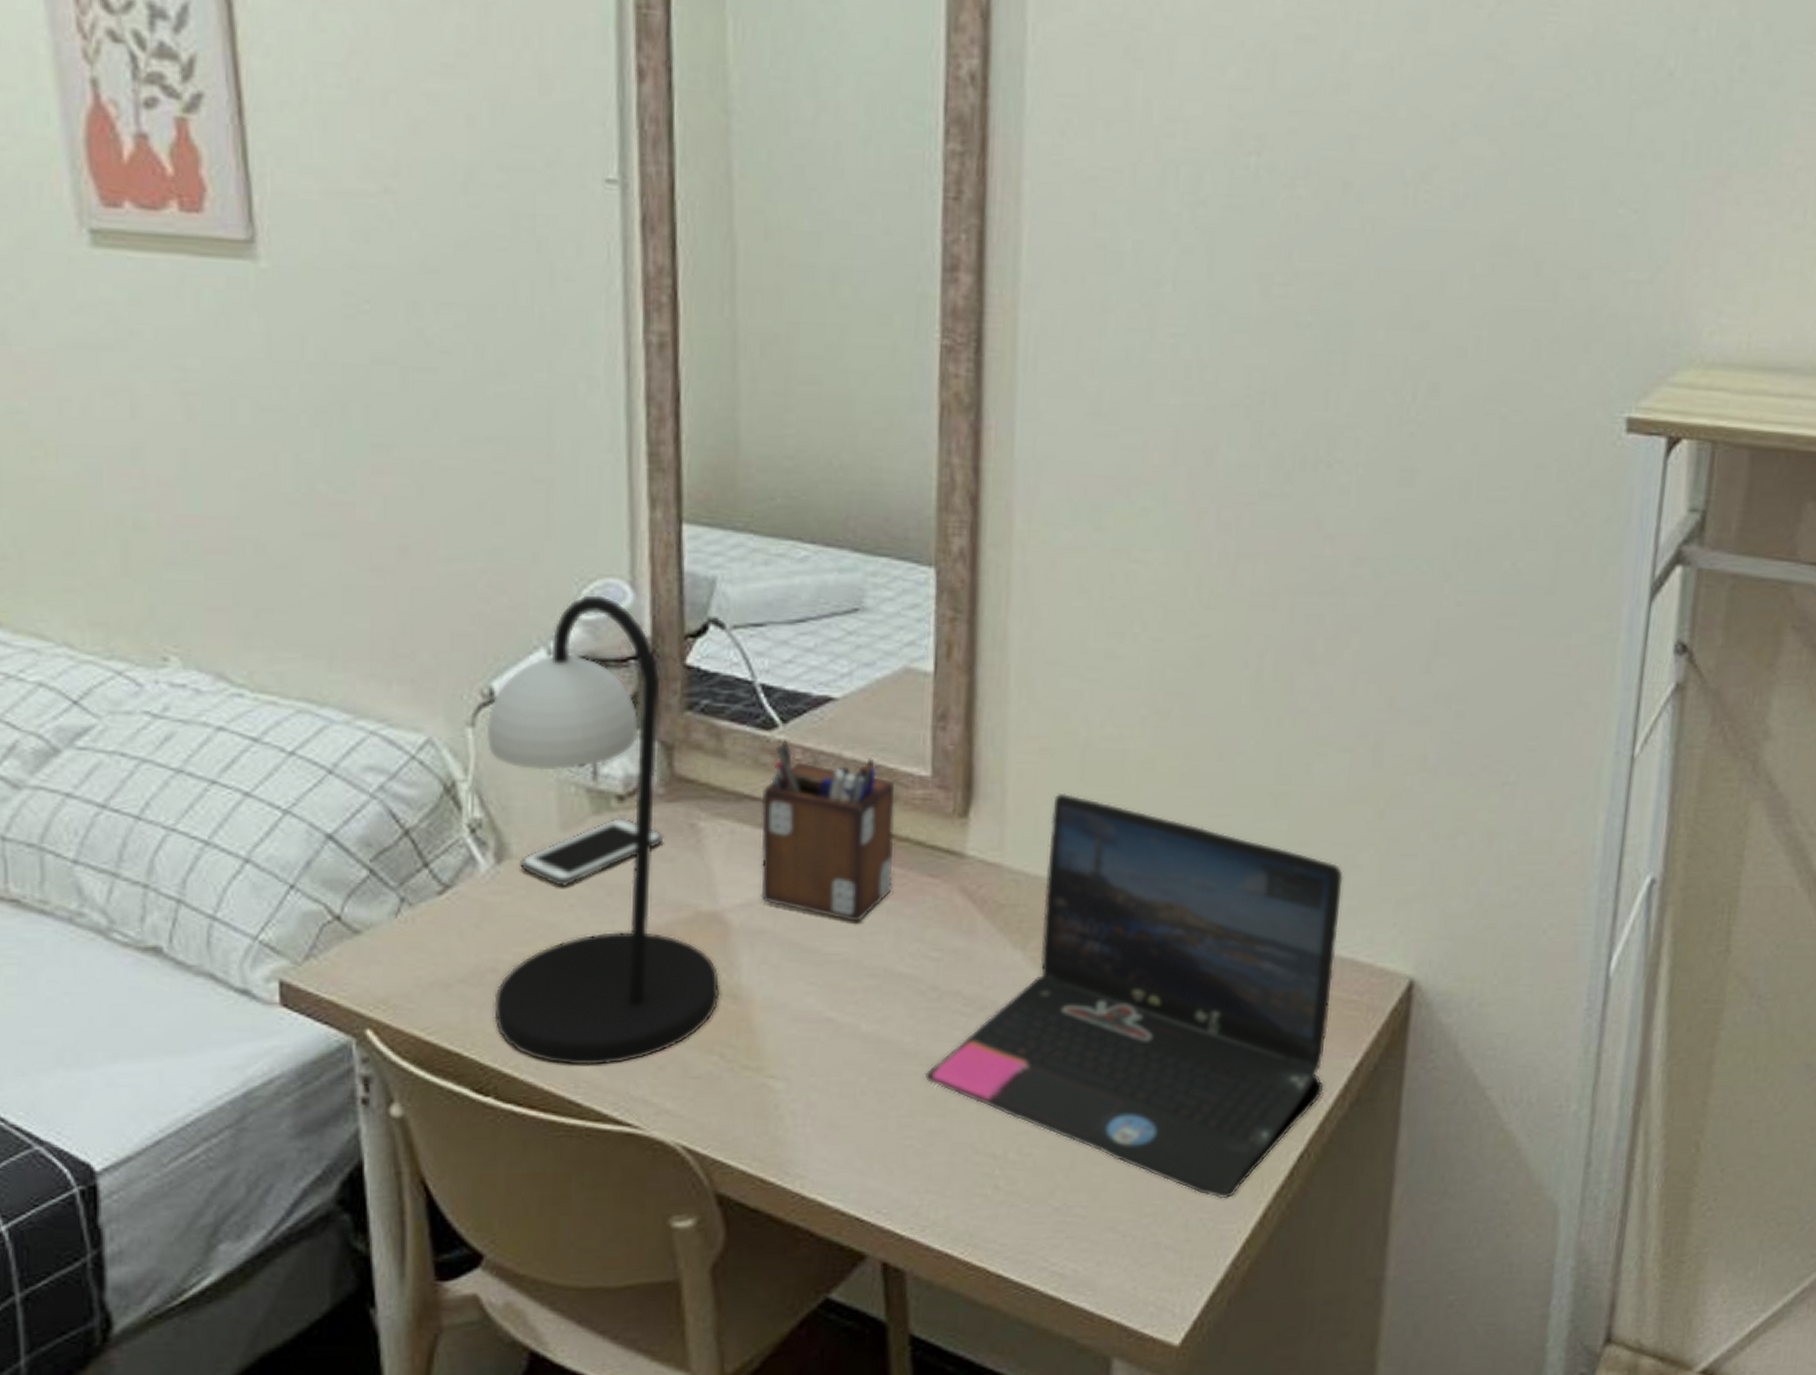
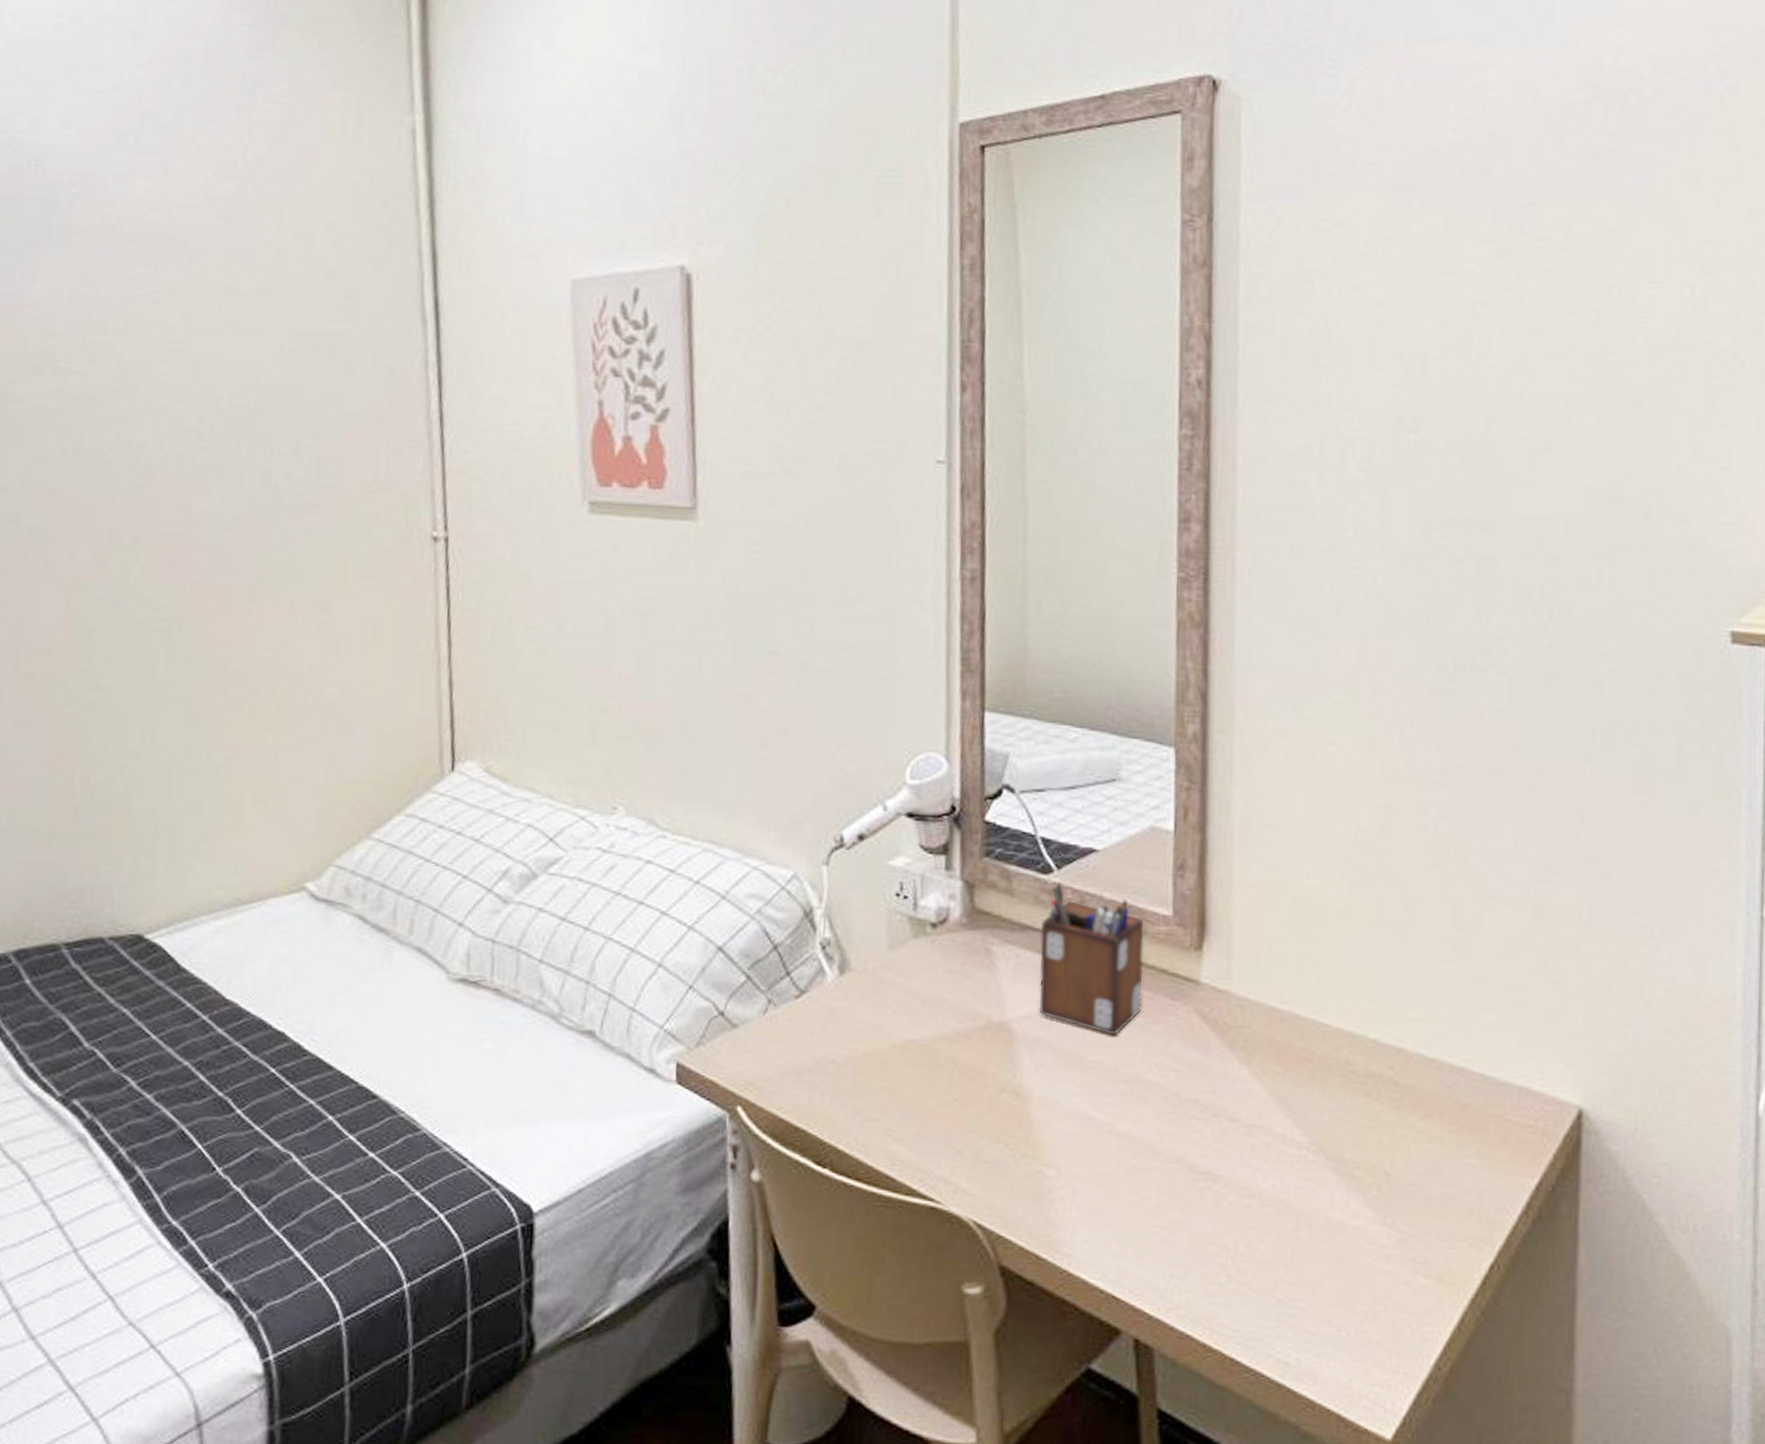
table lamp: present [486,595,720,1065] -> none [832,765,1006,1147]
cell phone: present [520,817,664,886] -> none [857,940,966,995]
laptop: present [924,792,1344,1199] -> none [1168,932,1515,1303]

